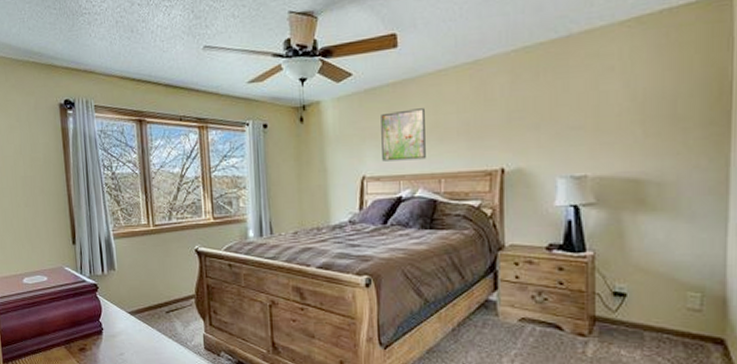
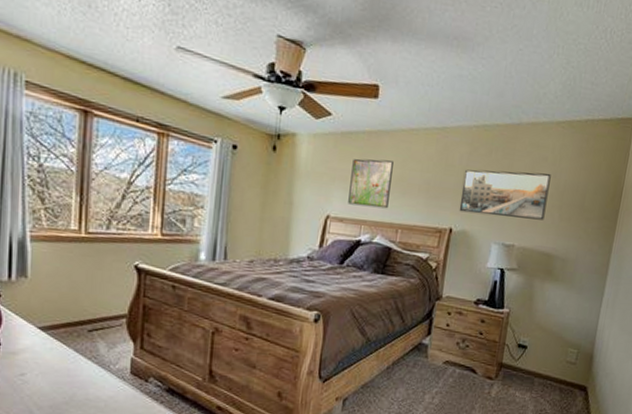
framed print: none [508,84,623,148] -> present [459,169,551,220]

